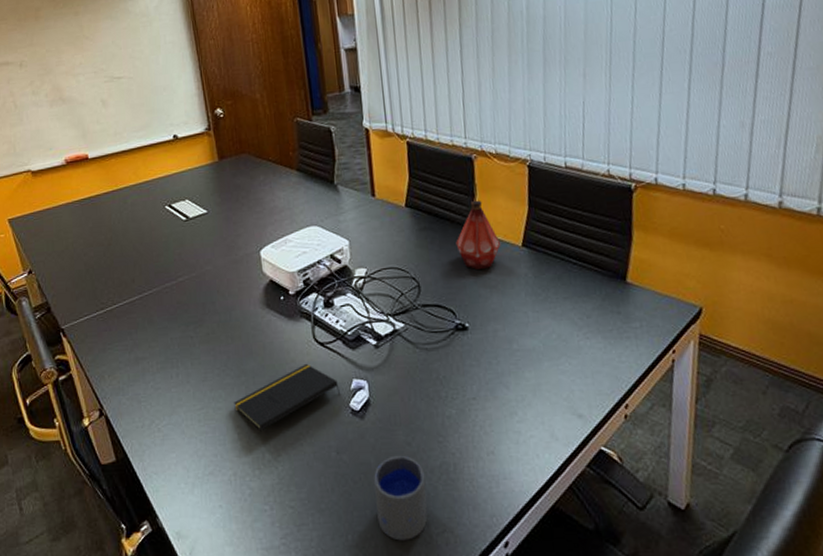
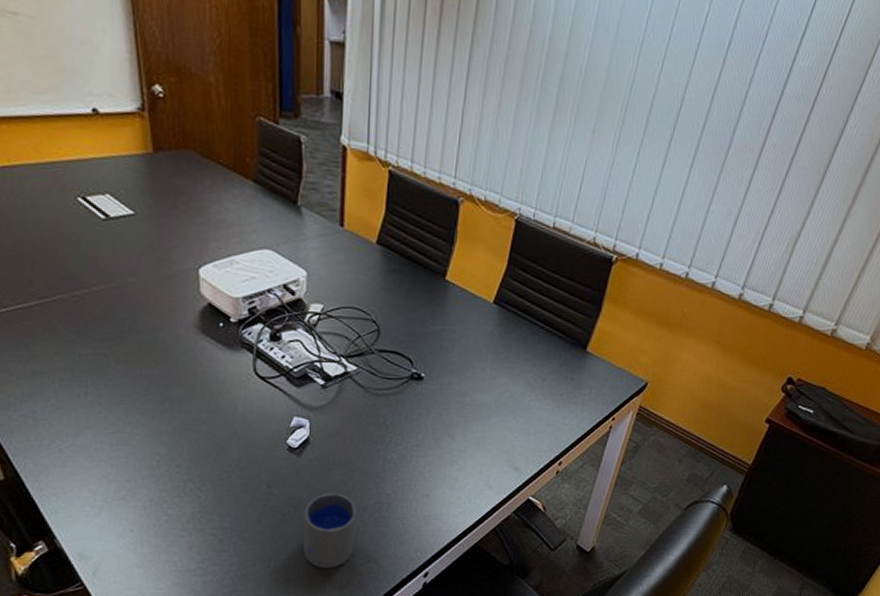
notepad: present [234,363,340,432] -> none [154,396,278,461]
bottle: present [456,200,501,271] -> none [425,248,473,322]

